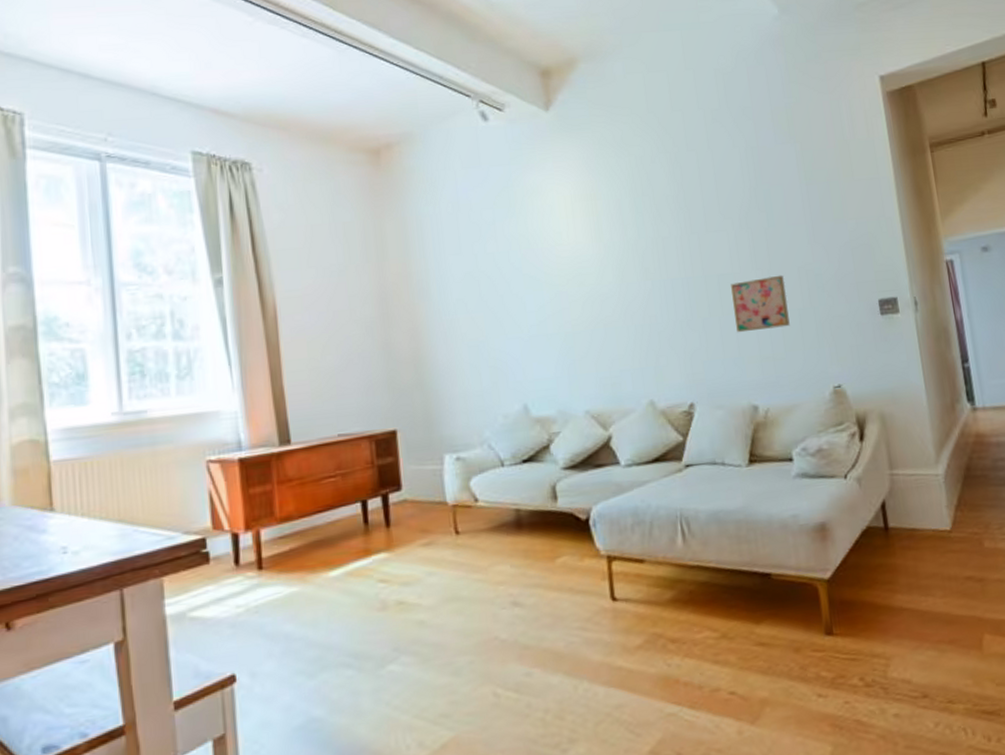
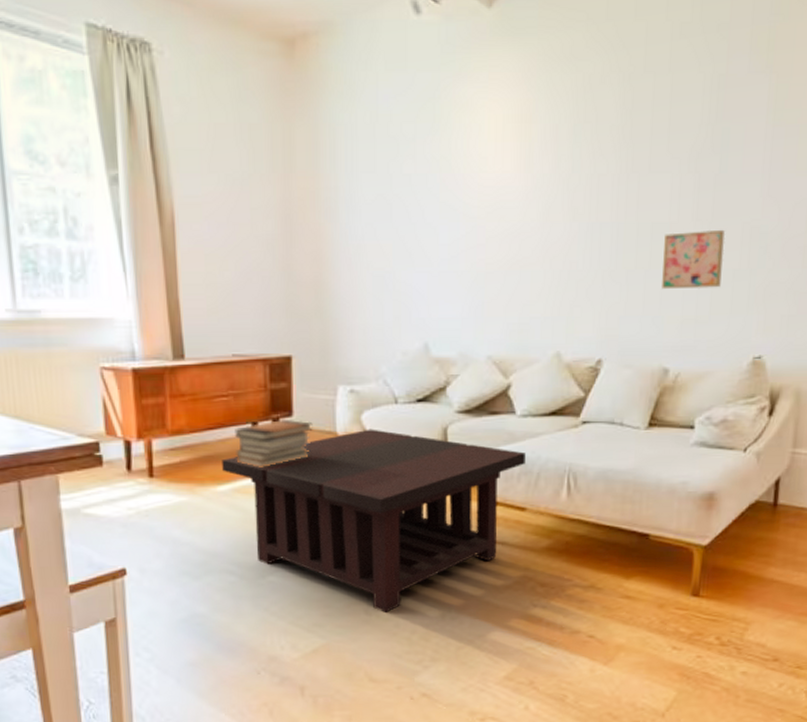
coffee table: none [333,494,637,692] -> present [222,429,526,613]
book stack: none [344,493,423,547] -> present [235,419,313,467]

